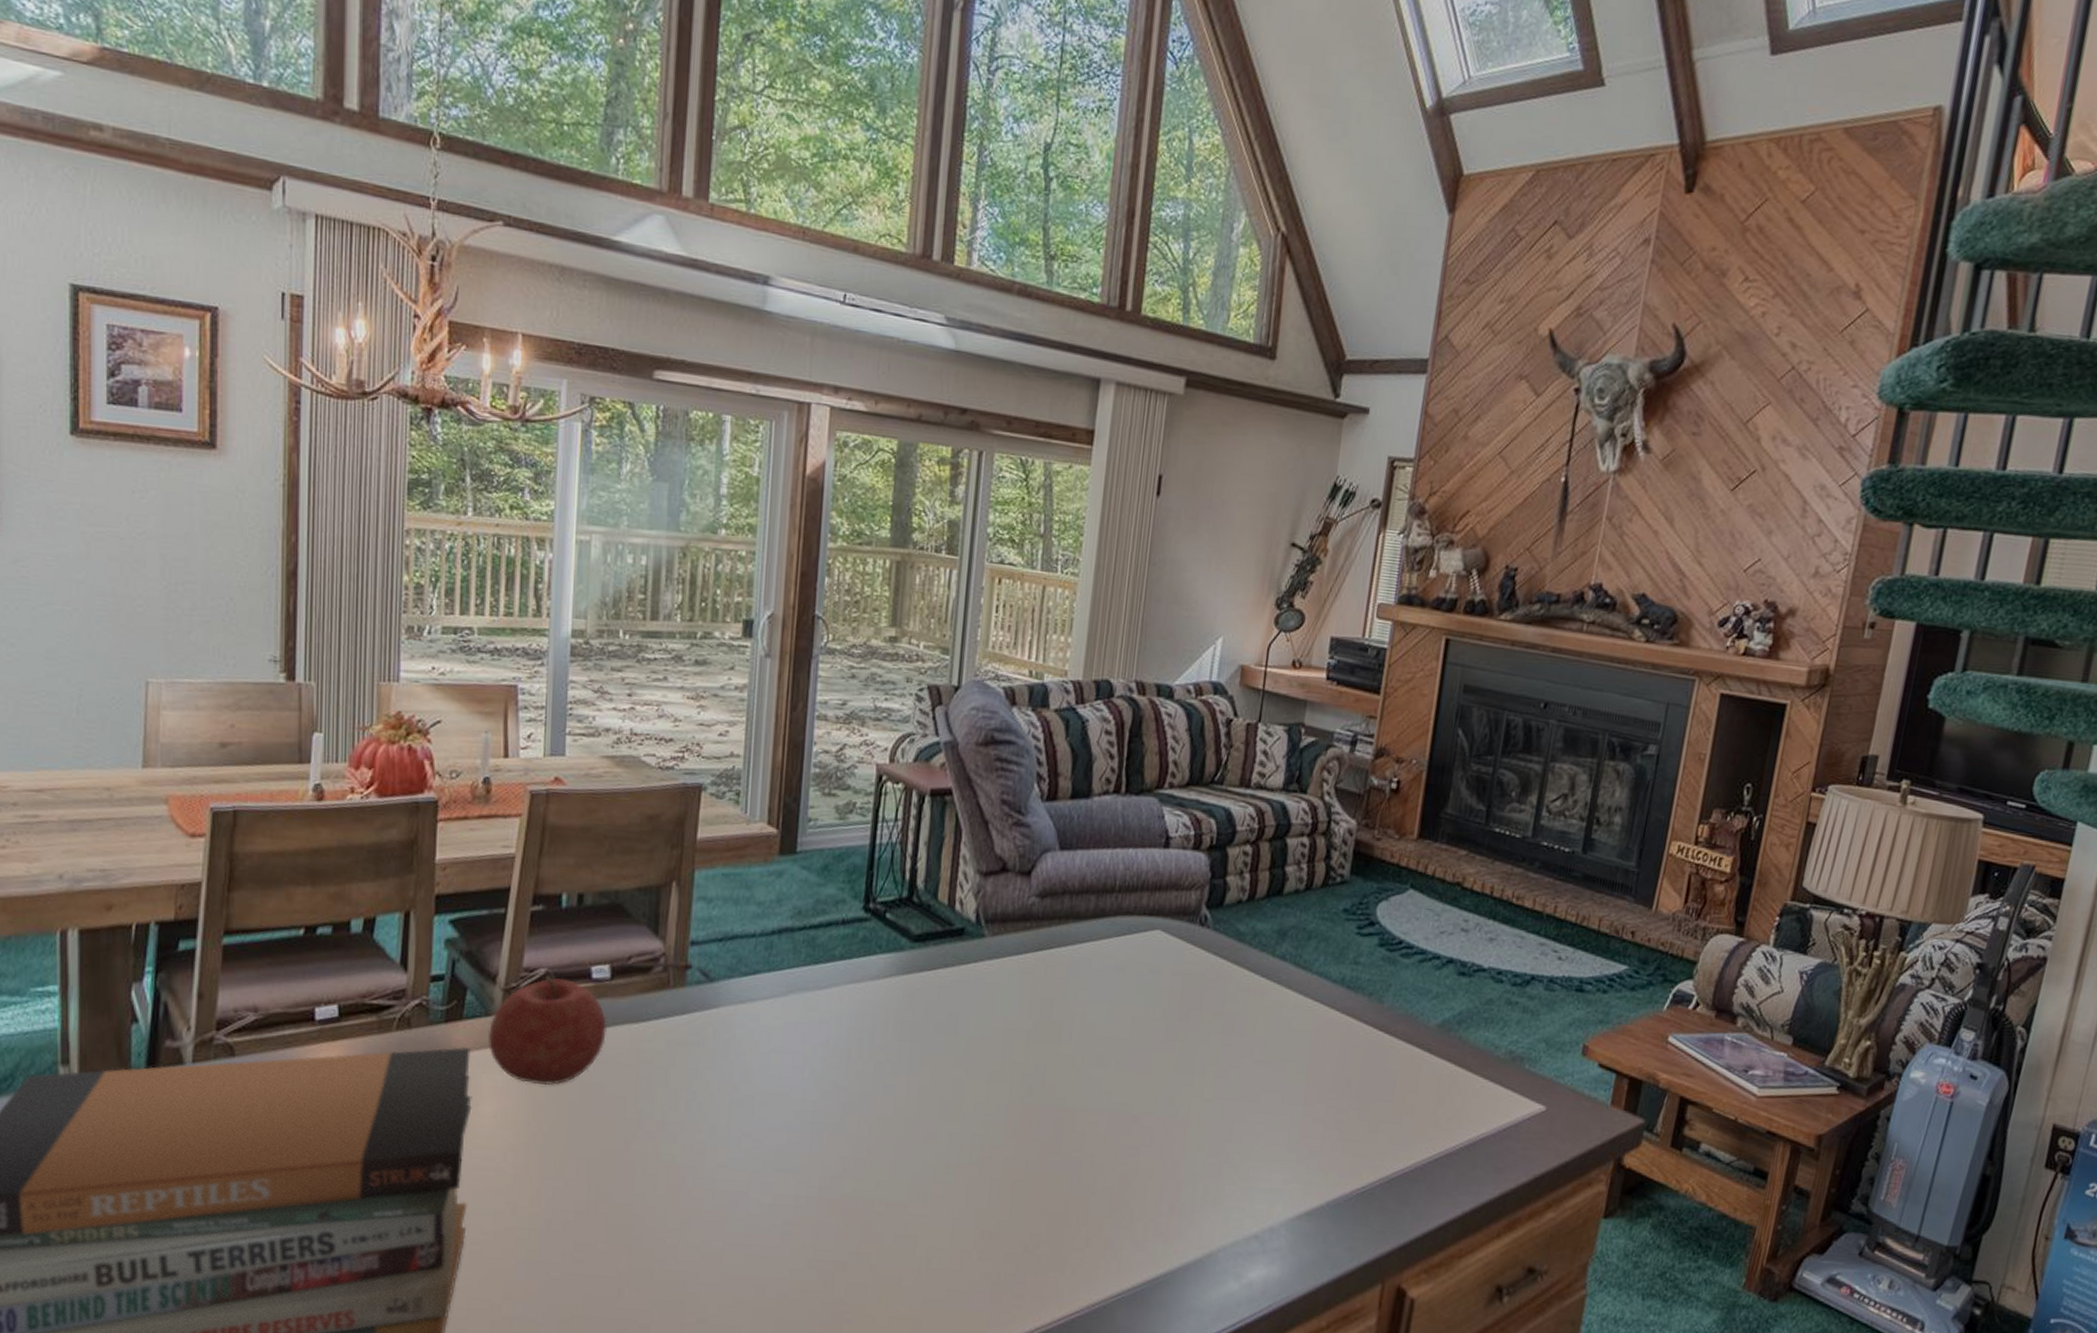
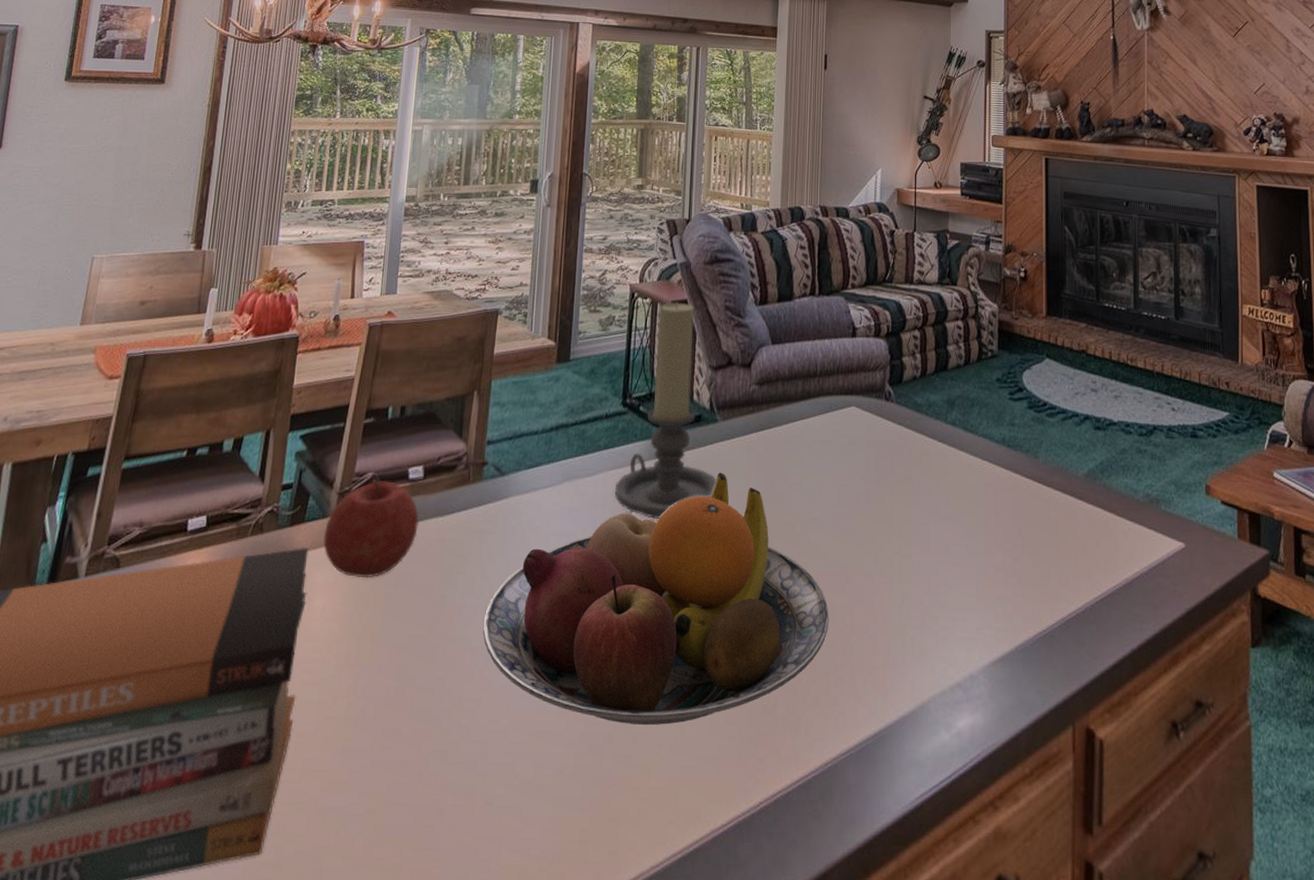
fruit bowl: none [690,994,1109,1257] -> present [482,472,829,725]
candle holder: none [853,789,981,1042] -> present [615,301,717,519]

